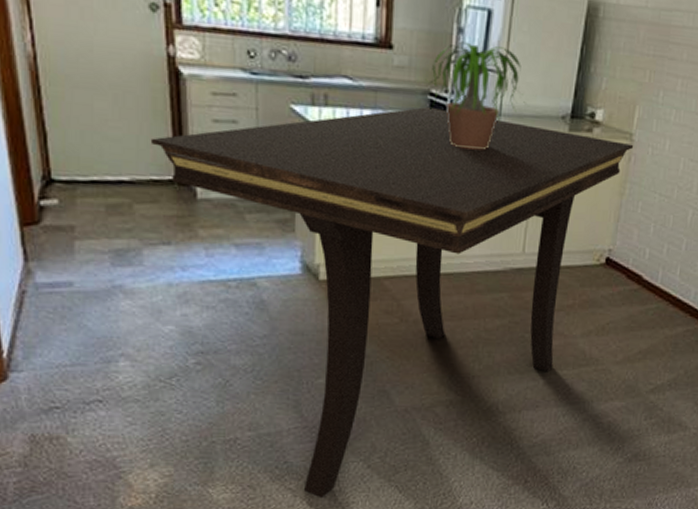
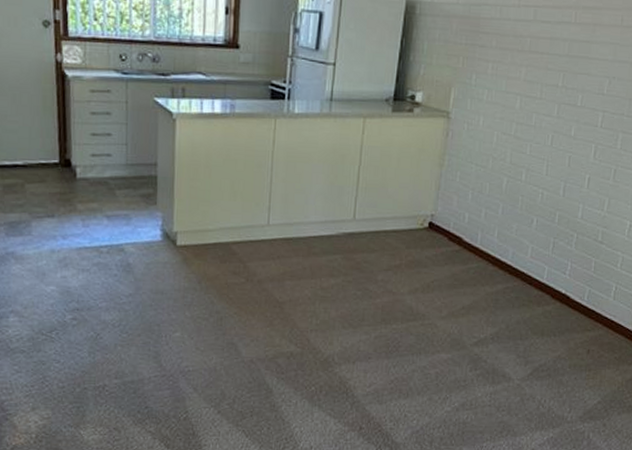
dining table: present [150,107,634,498] -> none [40,96,451,441]
potted plant: present [425,41,526,150] -> none [267,39,354,131]

